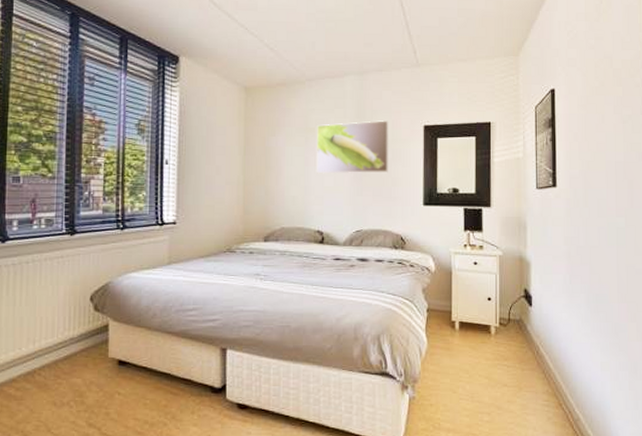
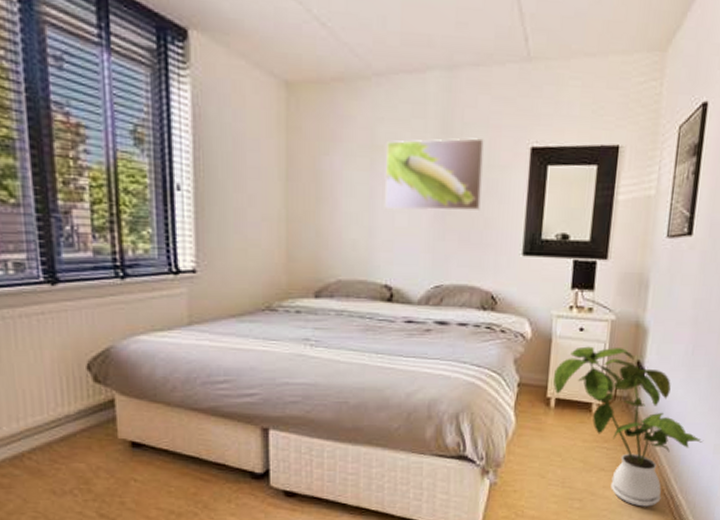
house plant: none [455,277,591,421] -> present [553,346,704,507]

